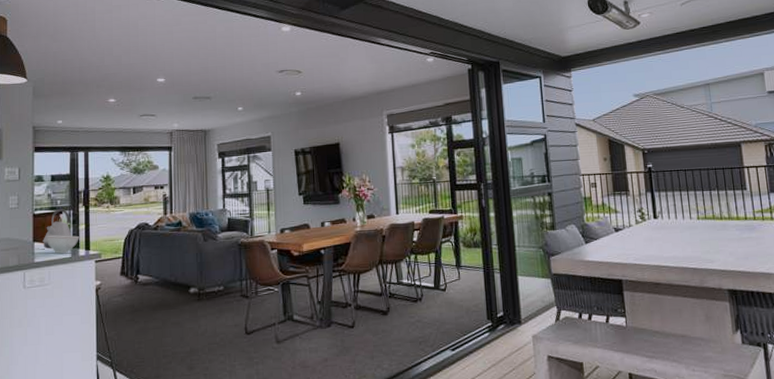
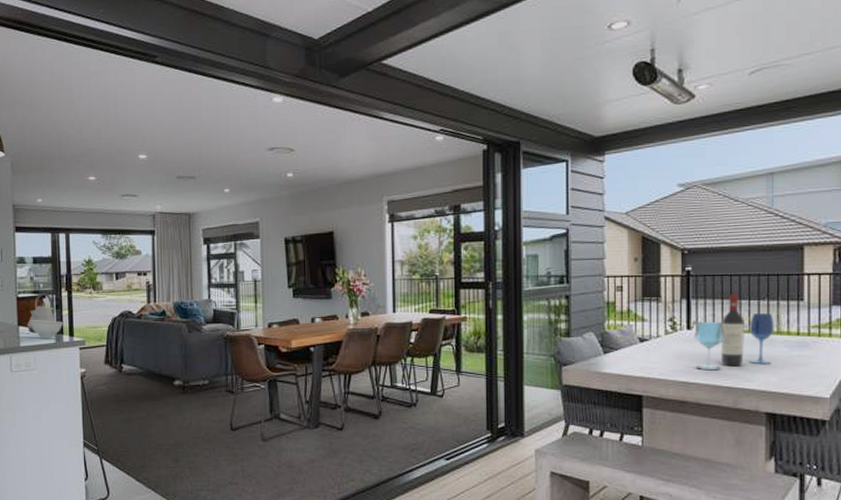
wine glass: none [660,210,686,254] -> present [694,321,725,371]
wine bottle: none [682,186,704,250] -> present [720,294,744,367]
wineglass: none [705,202,727,247] -> present [749,313,774,365]

